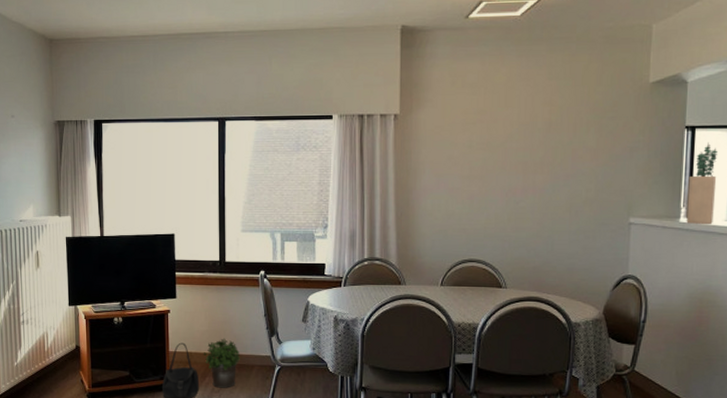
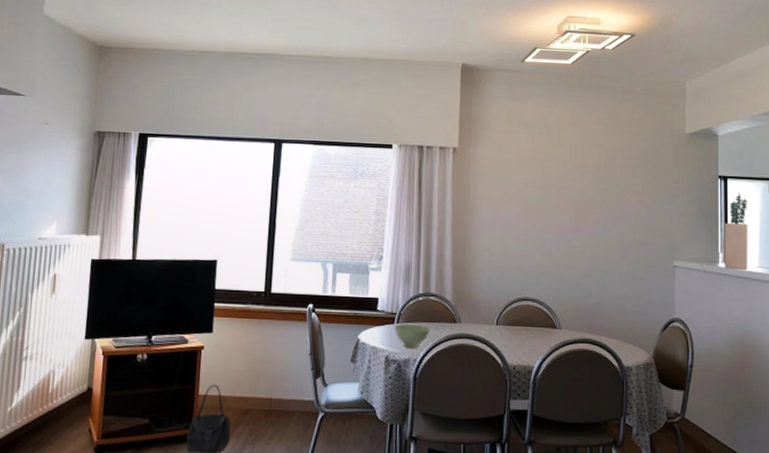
potted plant: present [204,338,241,388] -> none [239,379,281,439]
bowl: none [341,287,376,309] -> present [394,324,430,348]

